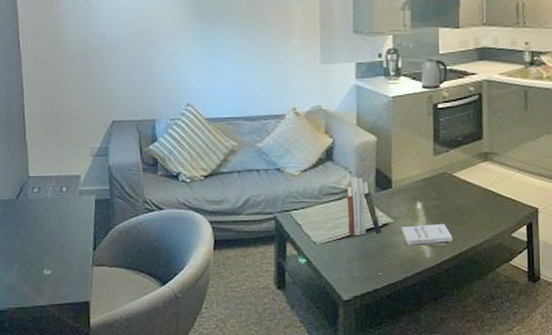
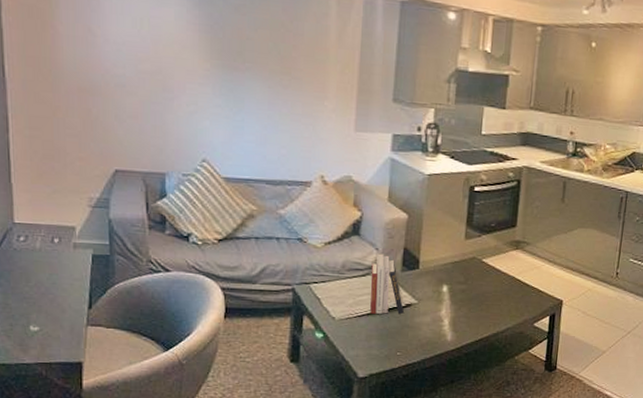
books: present [401,223,453,246] -> none [424,308,476,331]
kettle: present [420,59,447,90] -> none [459,139,488,171]

